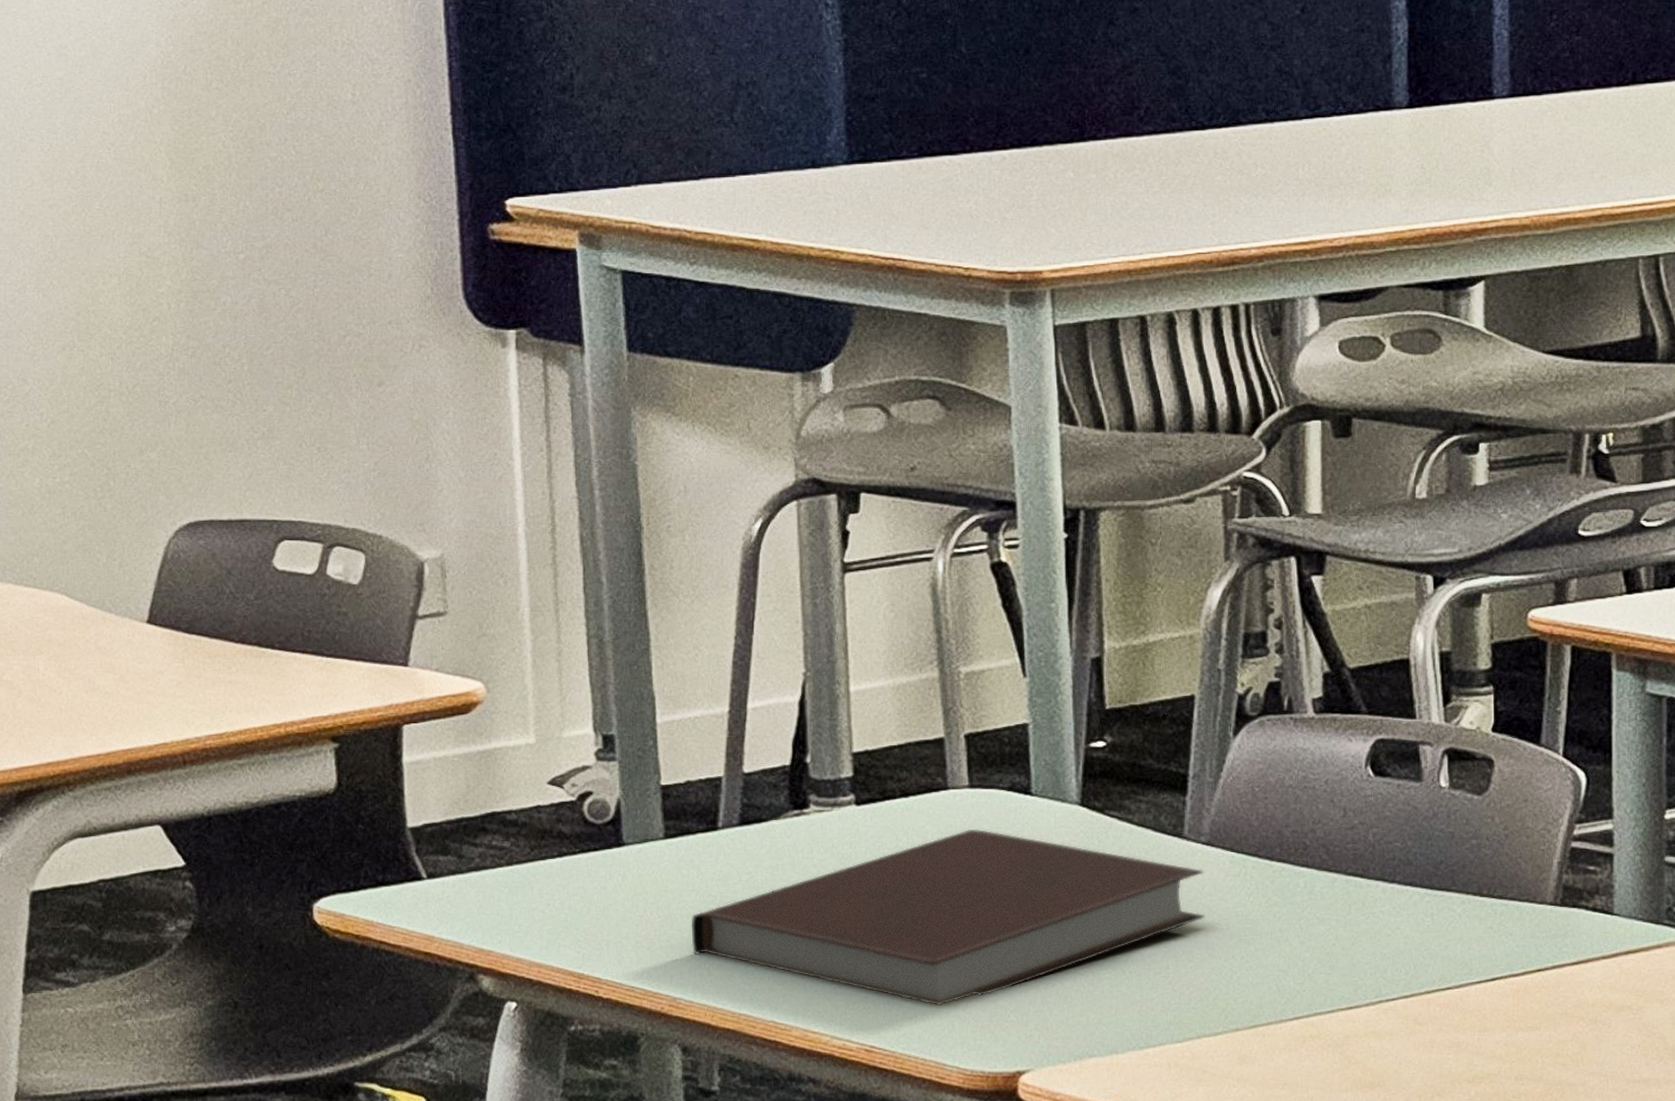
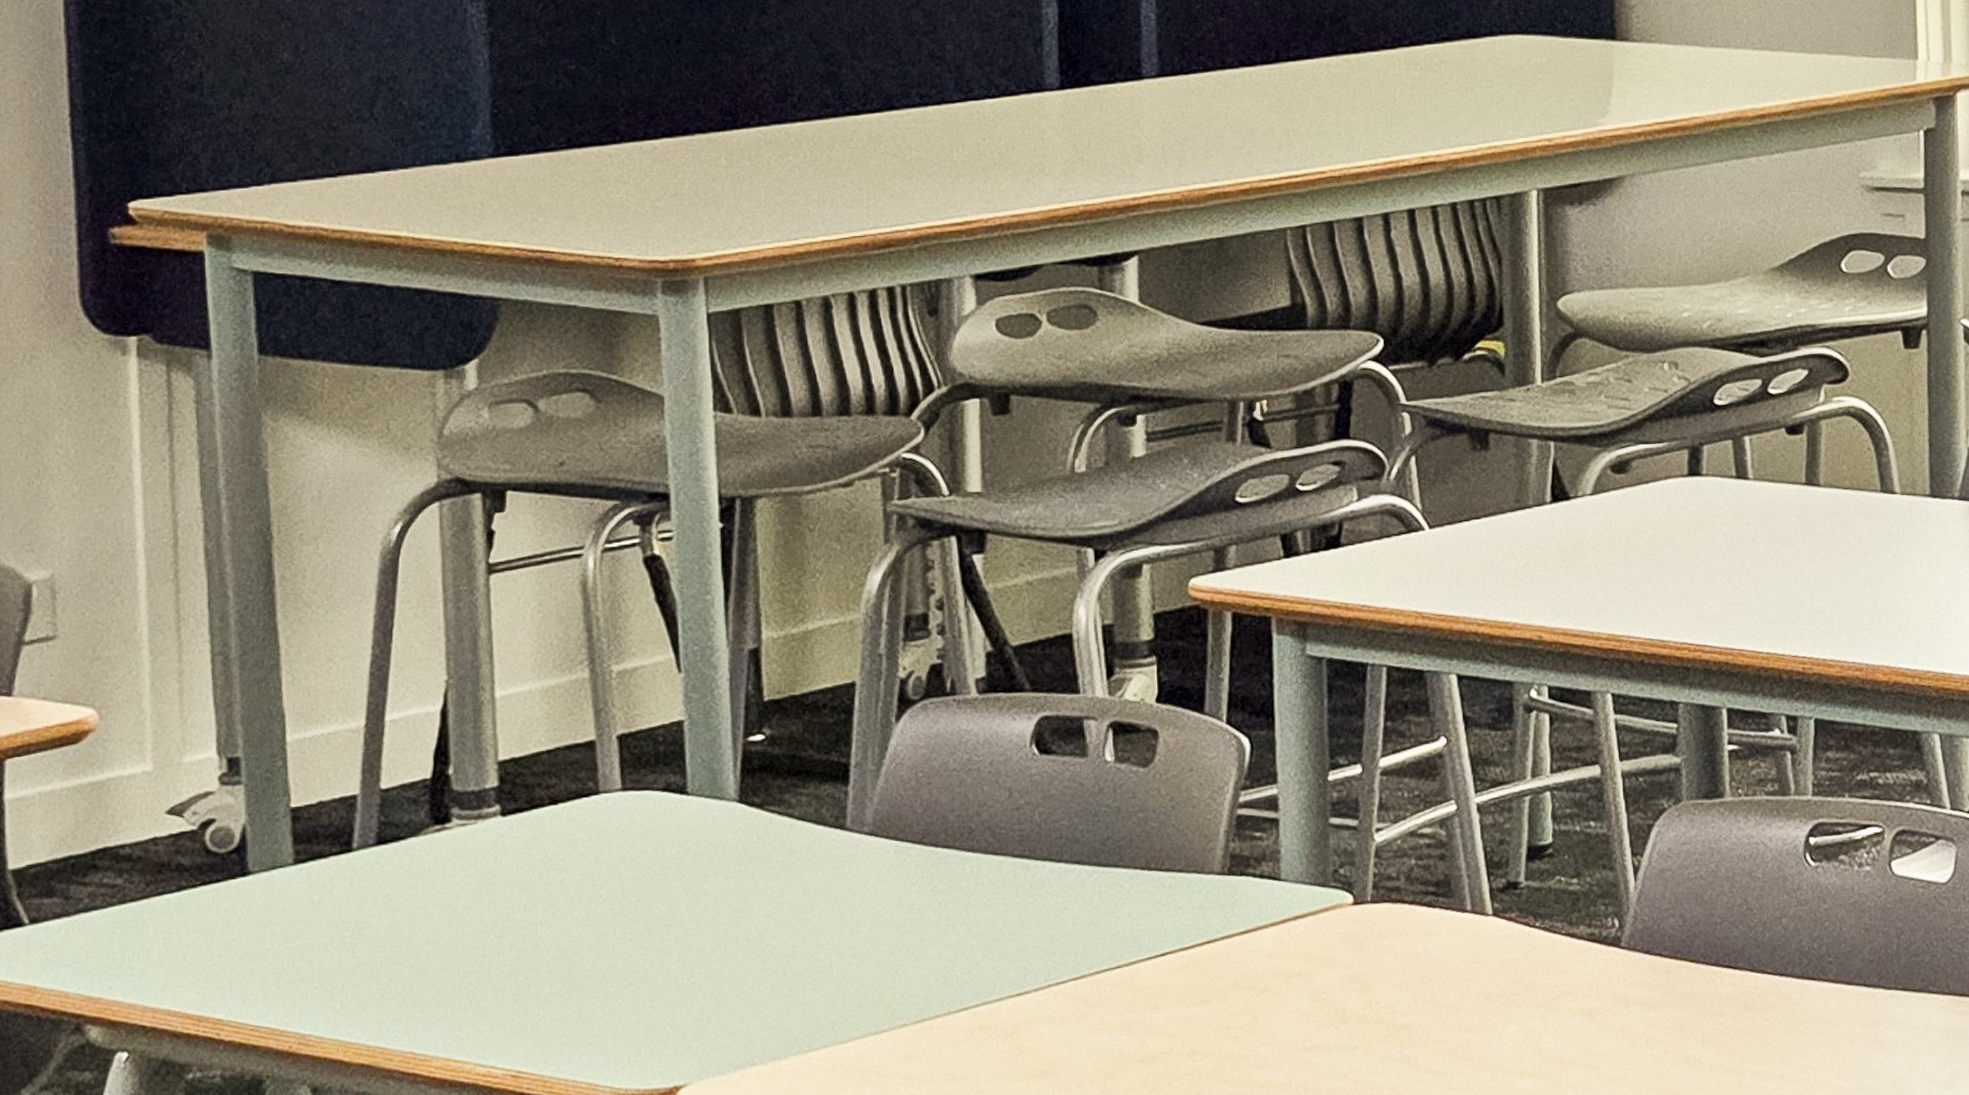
notebook: present [691,828,1205,1006] -> none [322,833,869,1024]

